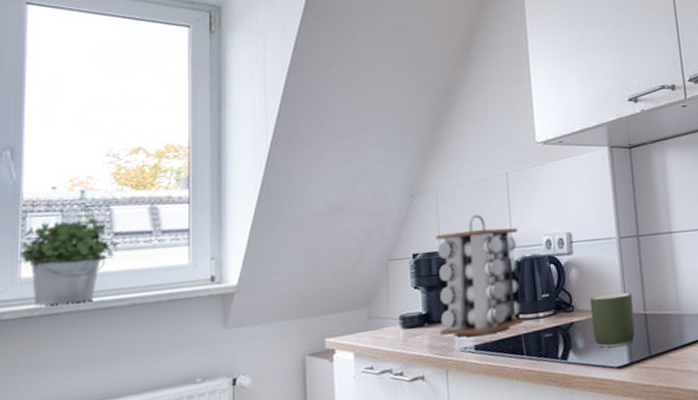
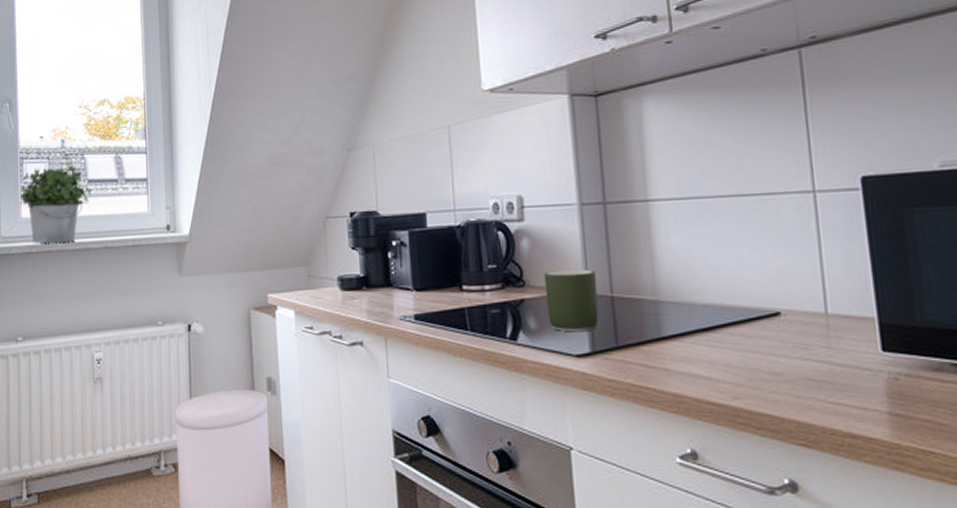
spice rack: present [436,214,524,337] -> none [373,171,468,305]

